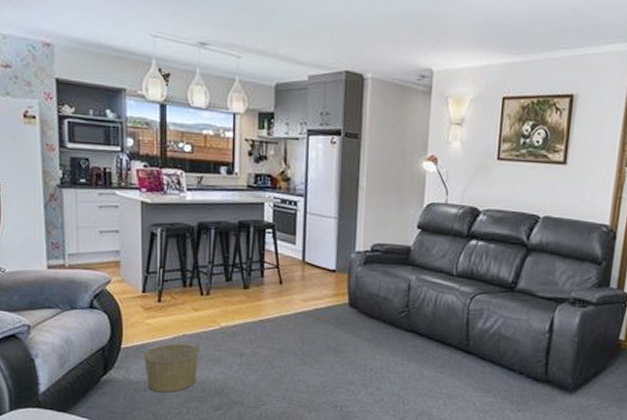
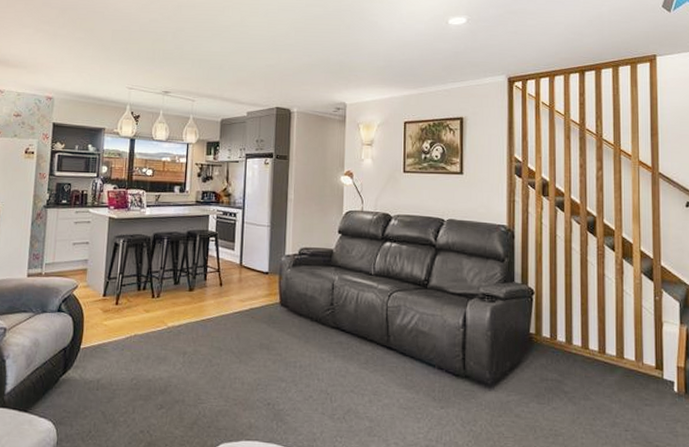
basket: present [142,343,199,393] -> none [98,343,148,392]

